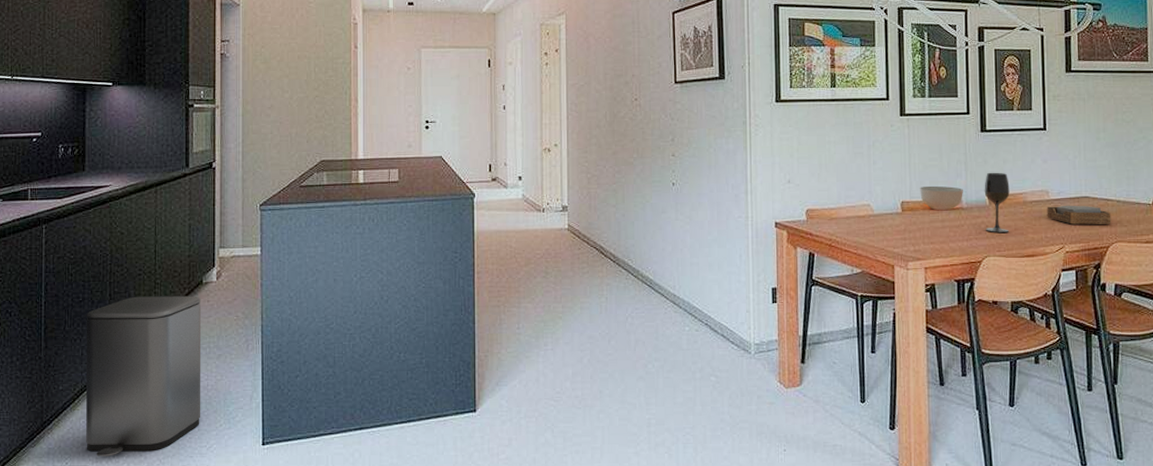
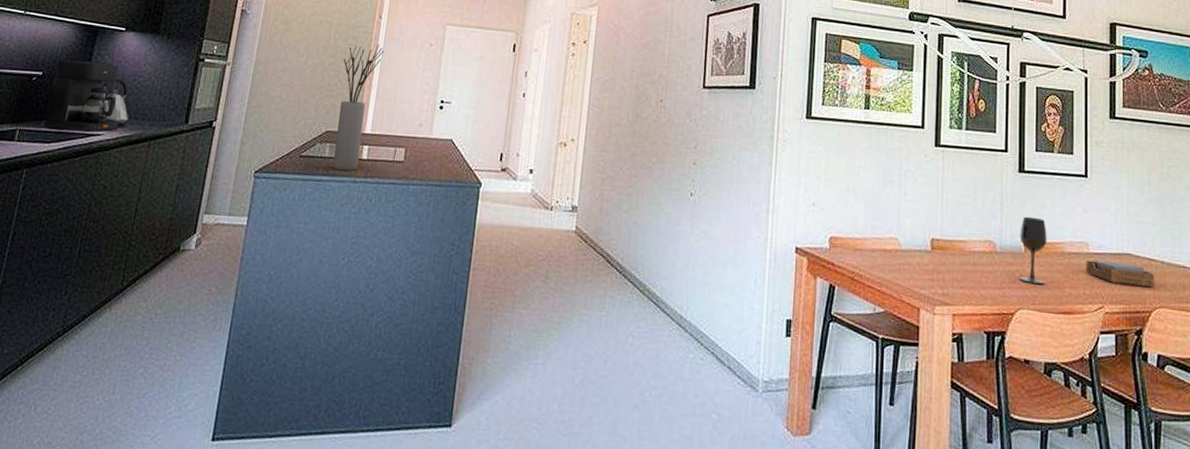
coffee maker: none [53,118,123,184] -> present [43,59,119,132]
pedal bin: present [85,295,202,456] -> none [20,257,176,436]
kettle: none [102,131,132,178] -> present [103,77,129,128]
vase: none [327,73,364,196] -> present [333,44,384,171]
bowl: present [919,185,963,211] -> none [950,224,997,254]

